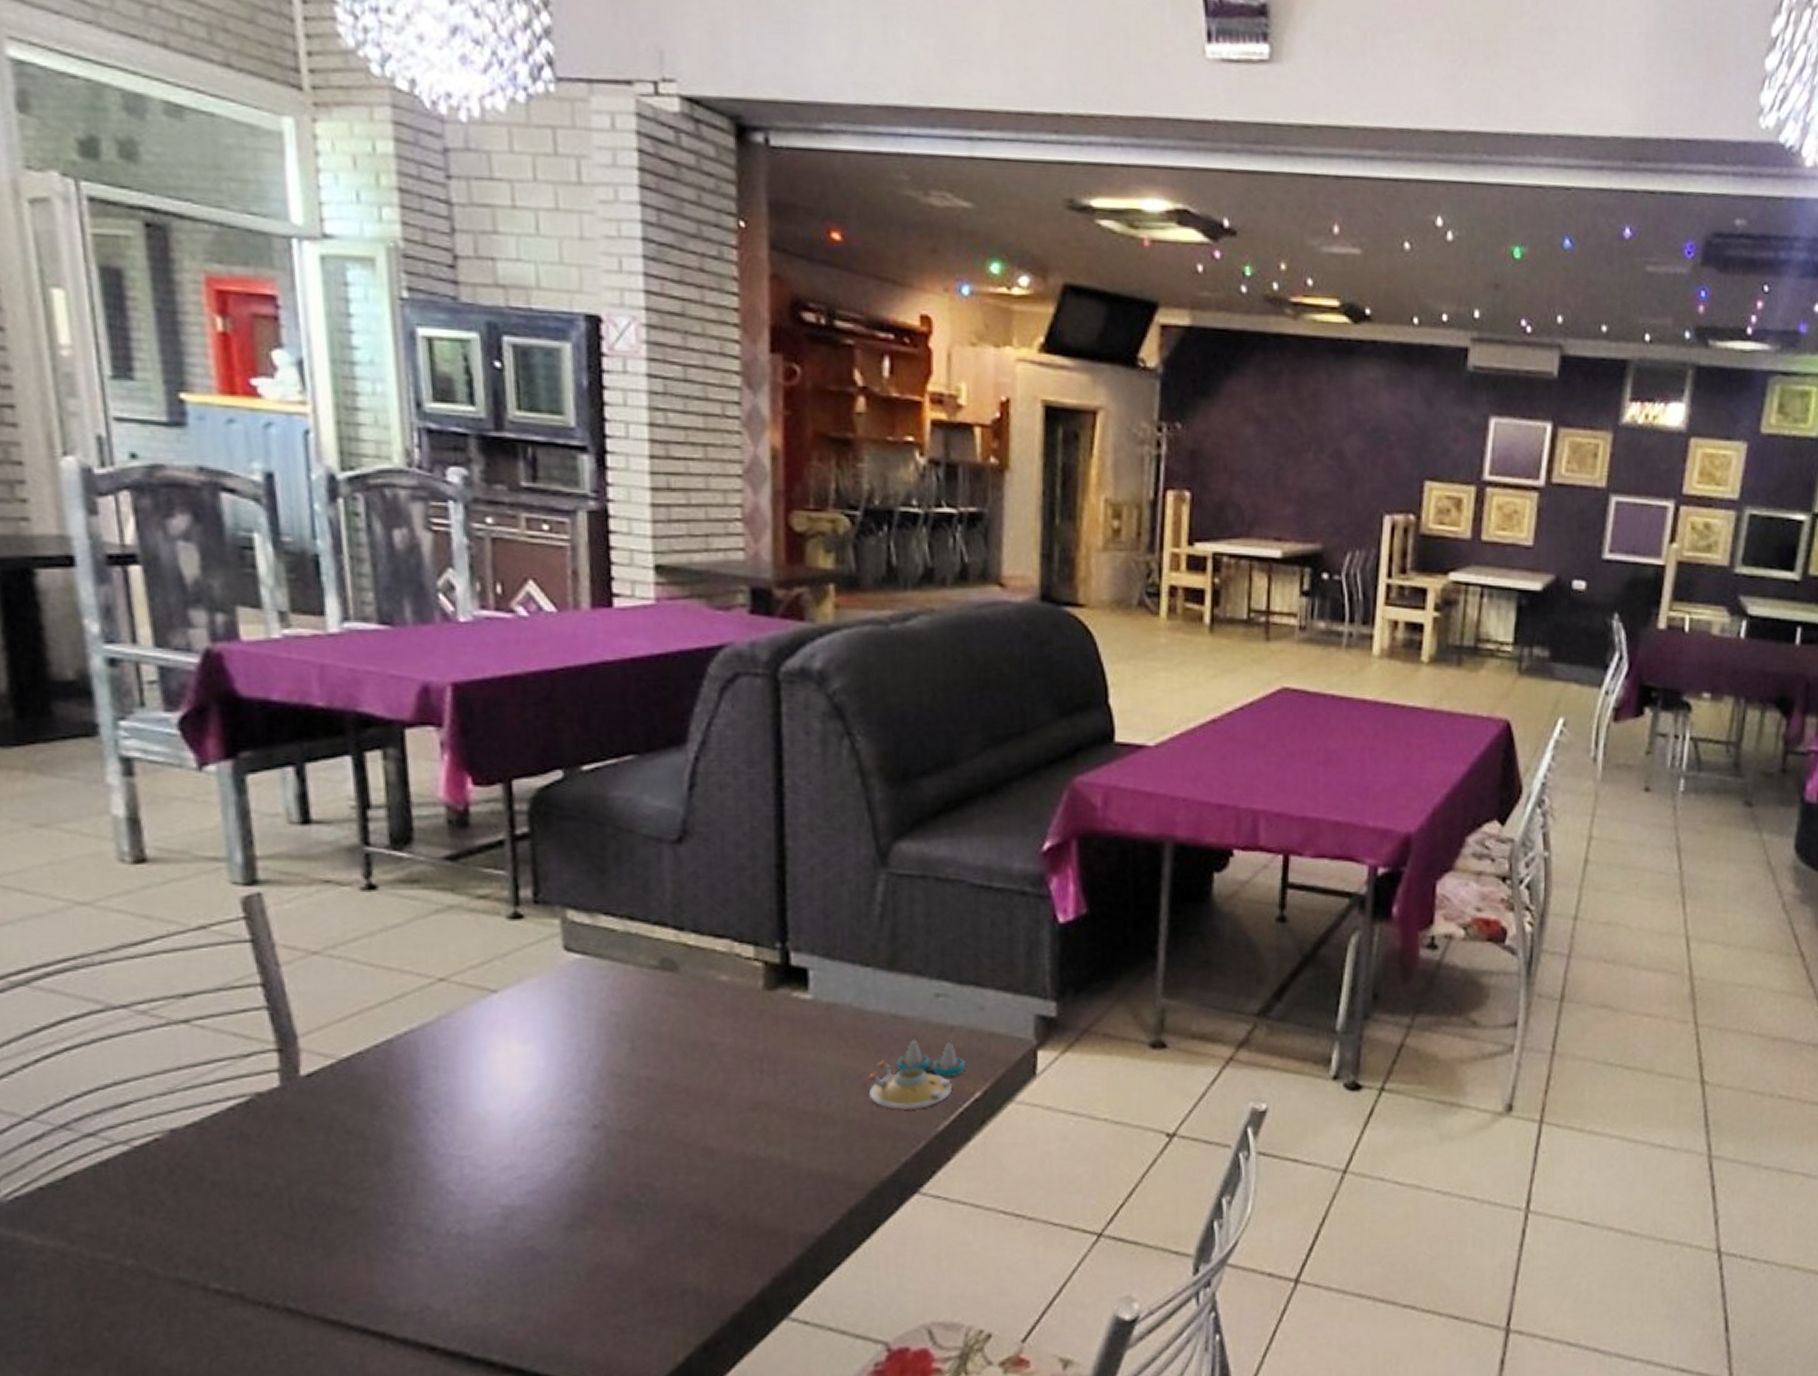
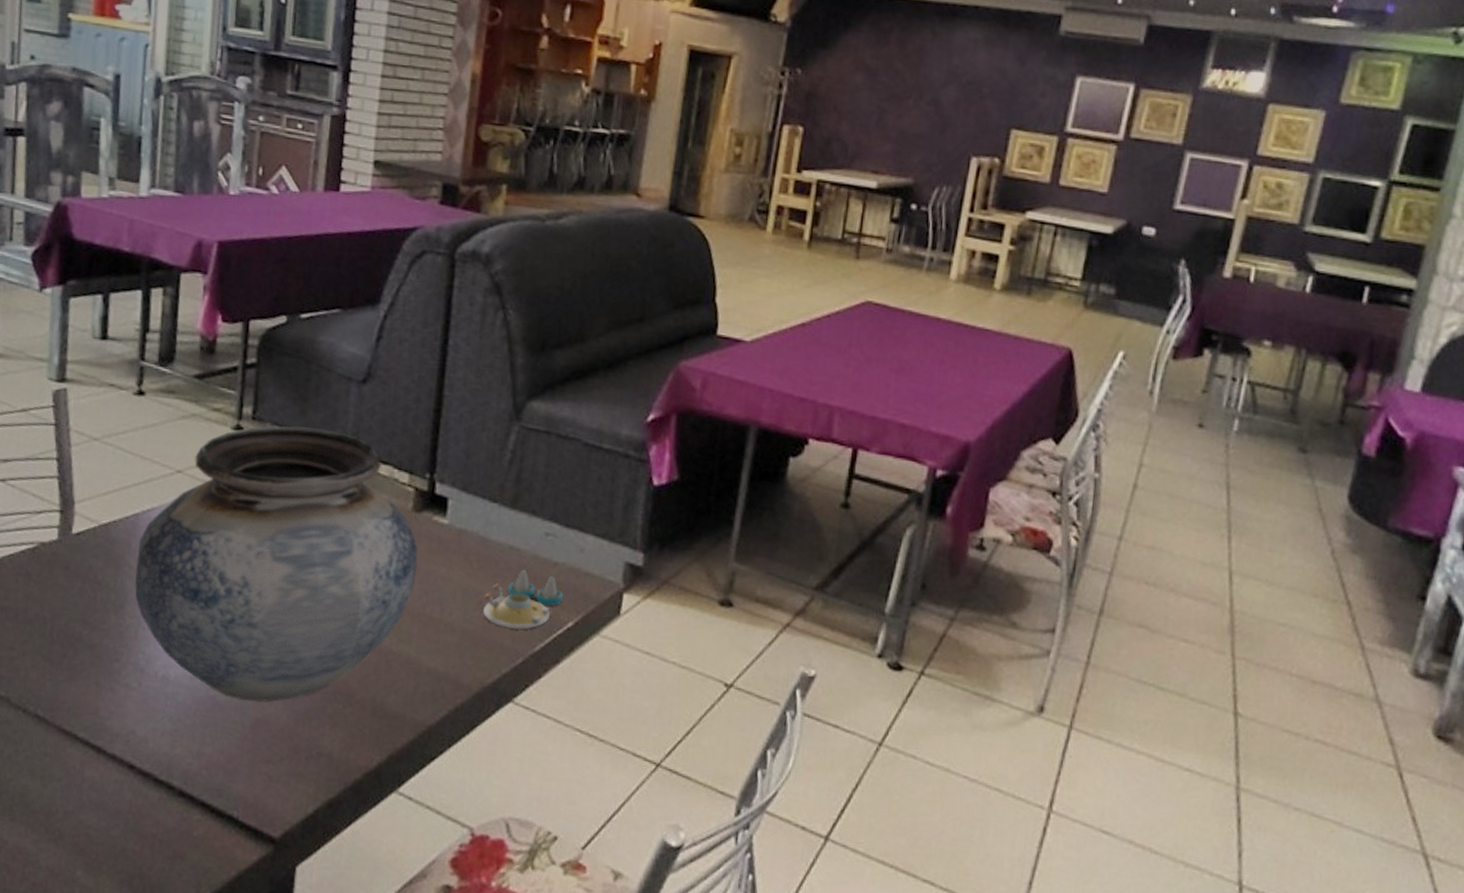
vase: none [397,905,779,1246] -> present [134,426,418,702]

